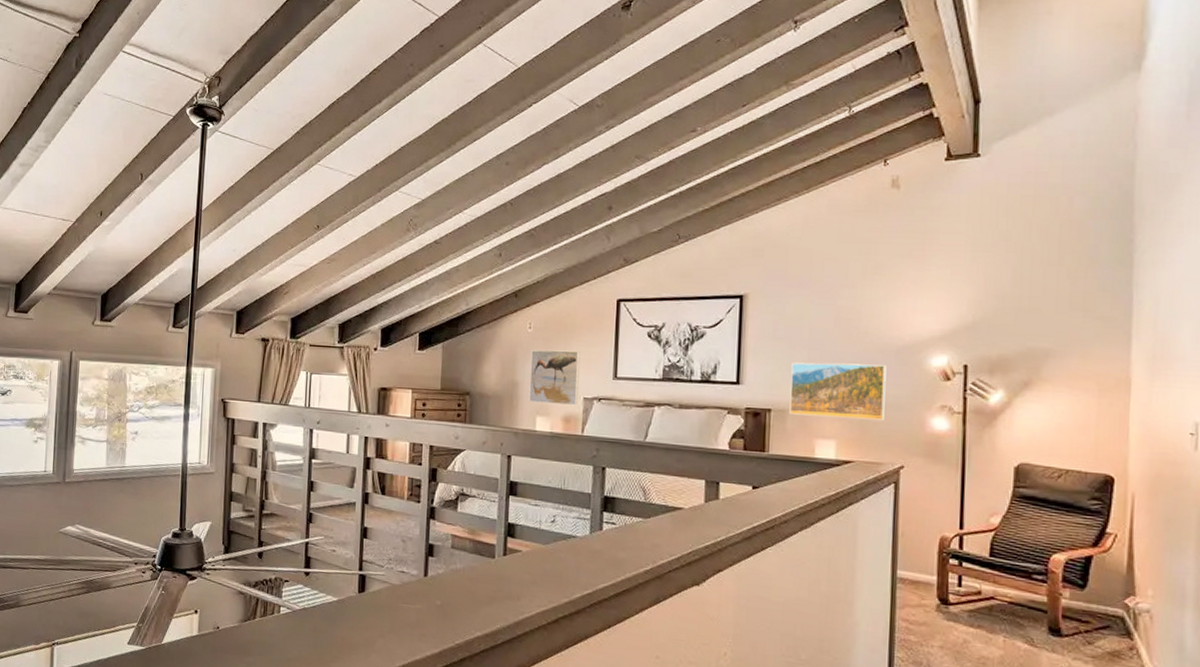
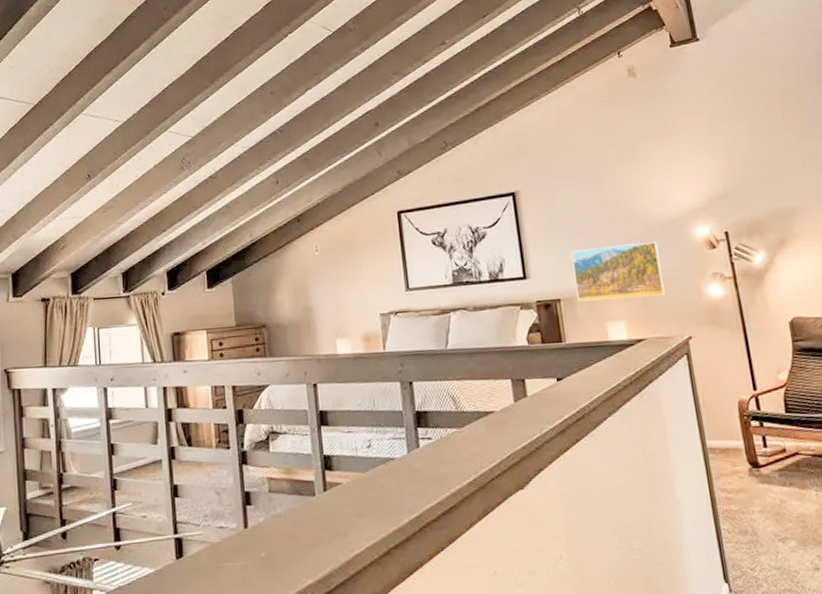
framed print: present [528,349,580,406] -> none [321,267,375,326]

